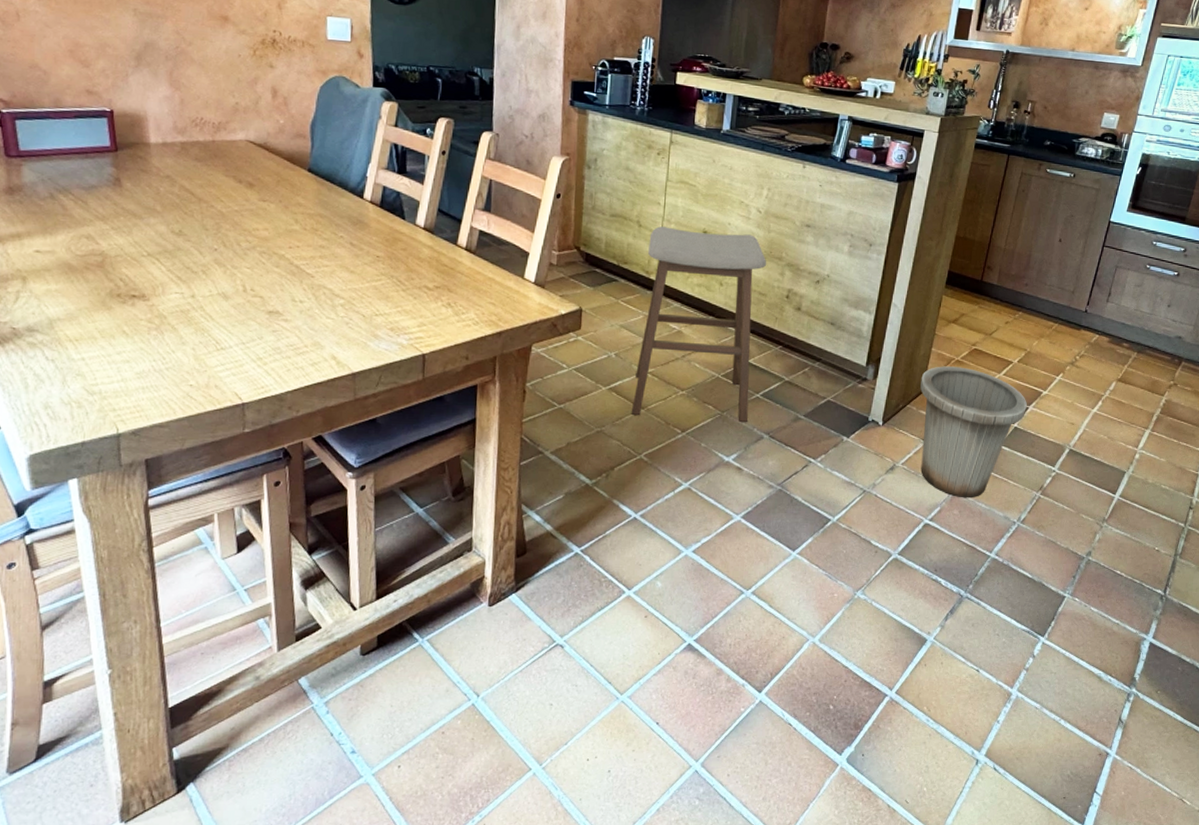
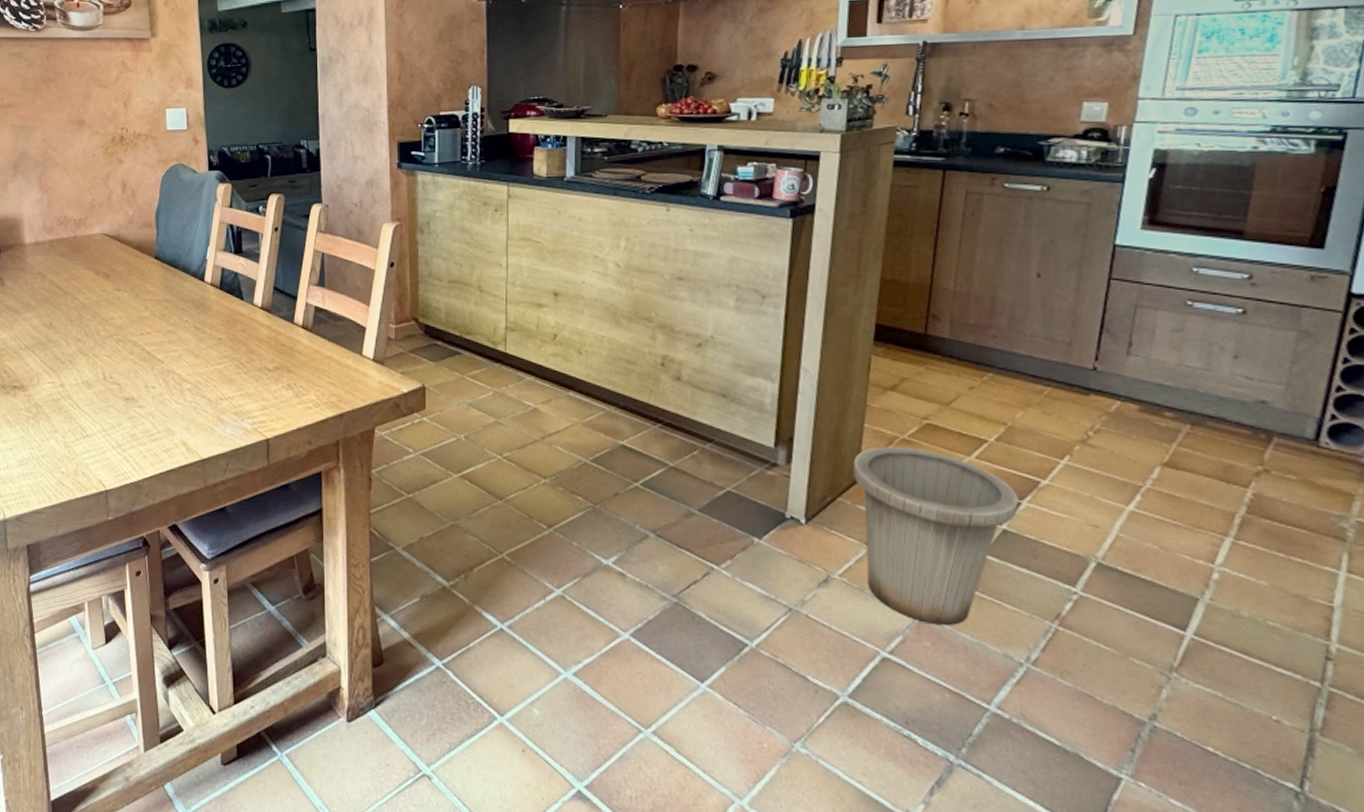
bar stool: present [631,226,767,422] -> none [487,290,633,517]

